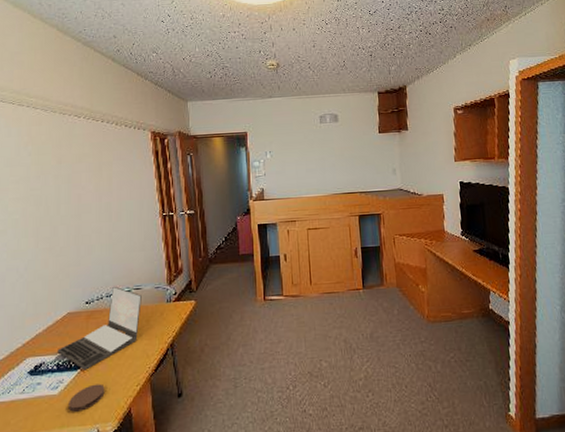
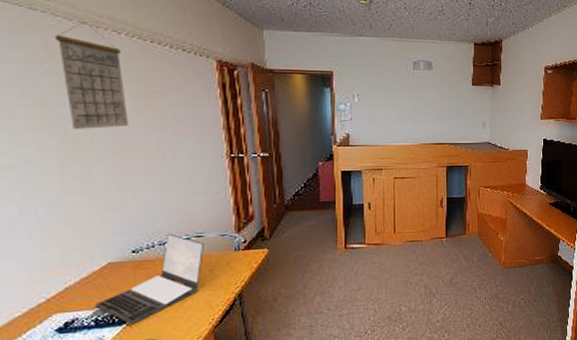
calendar: none [34,110,84,198] -> present [54,21,128,129]

